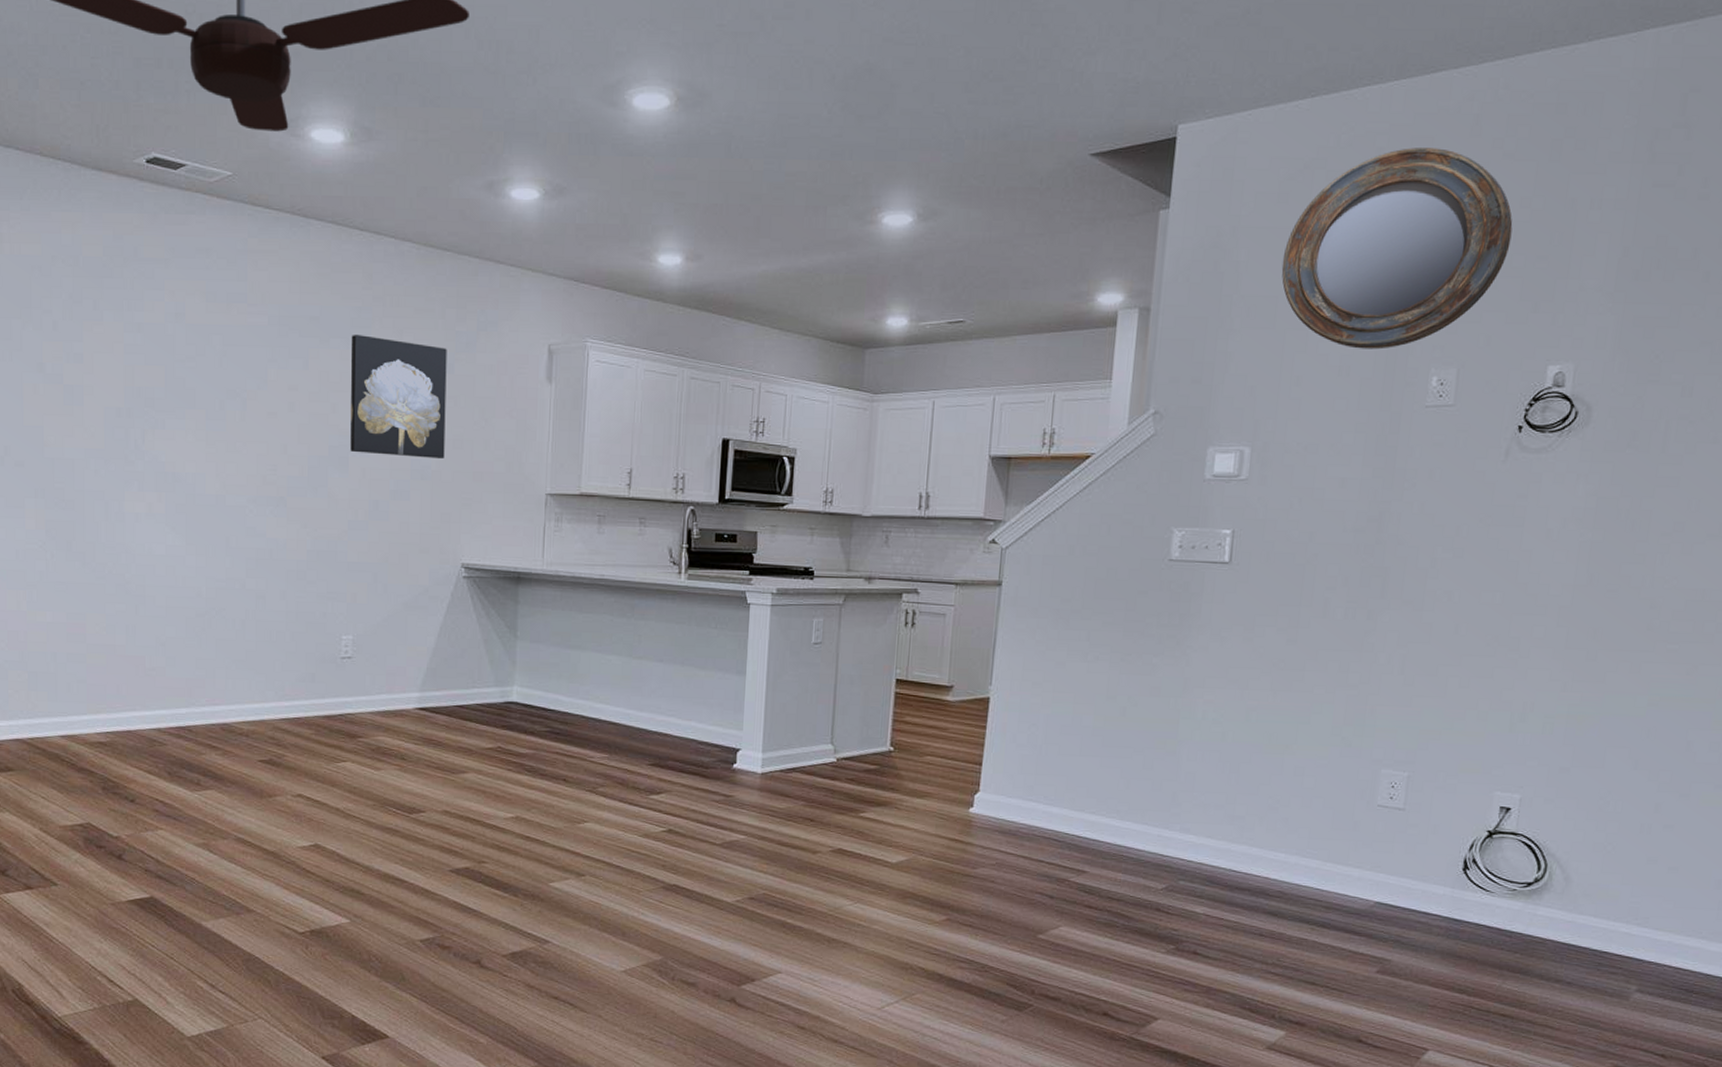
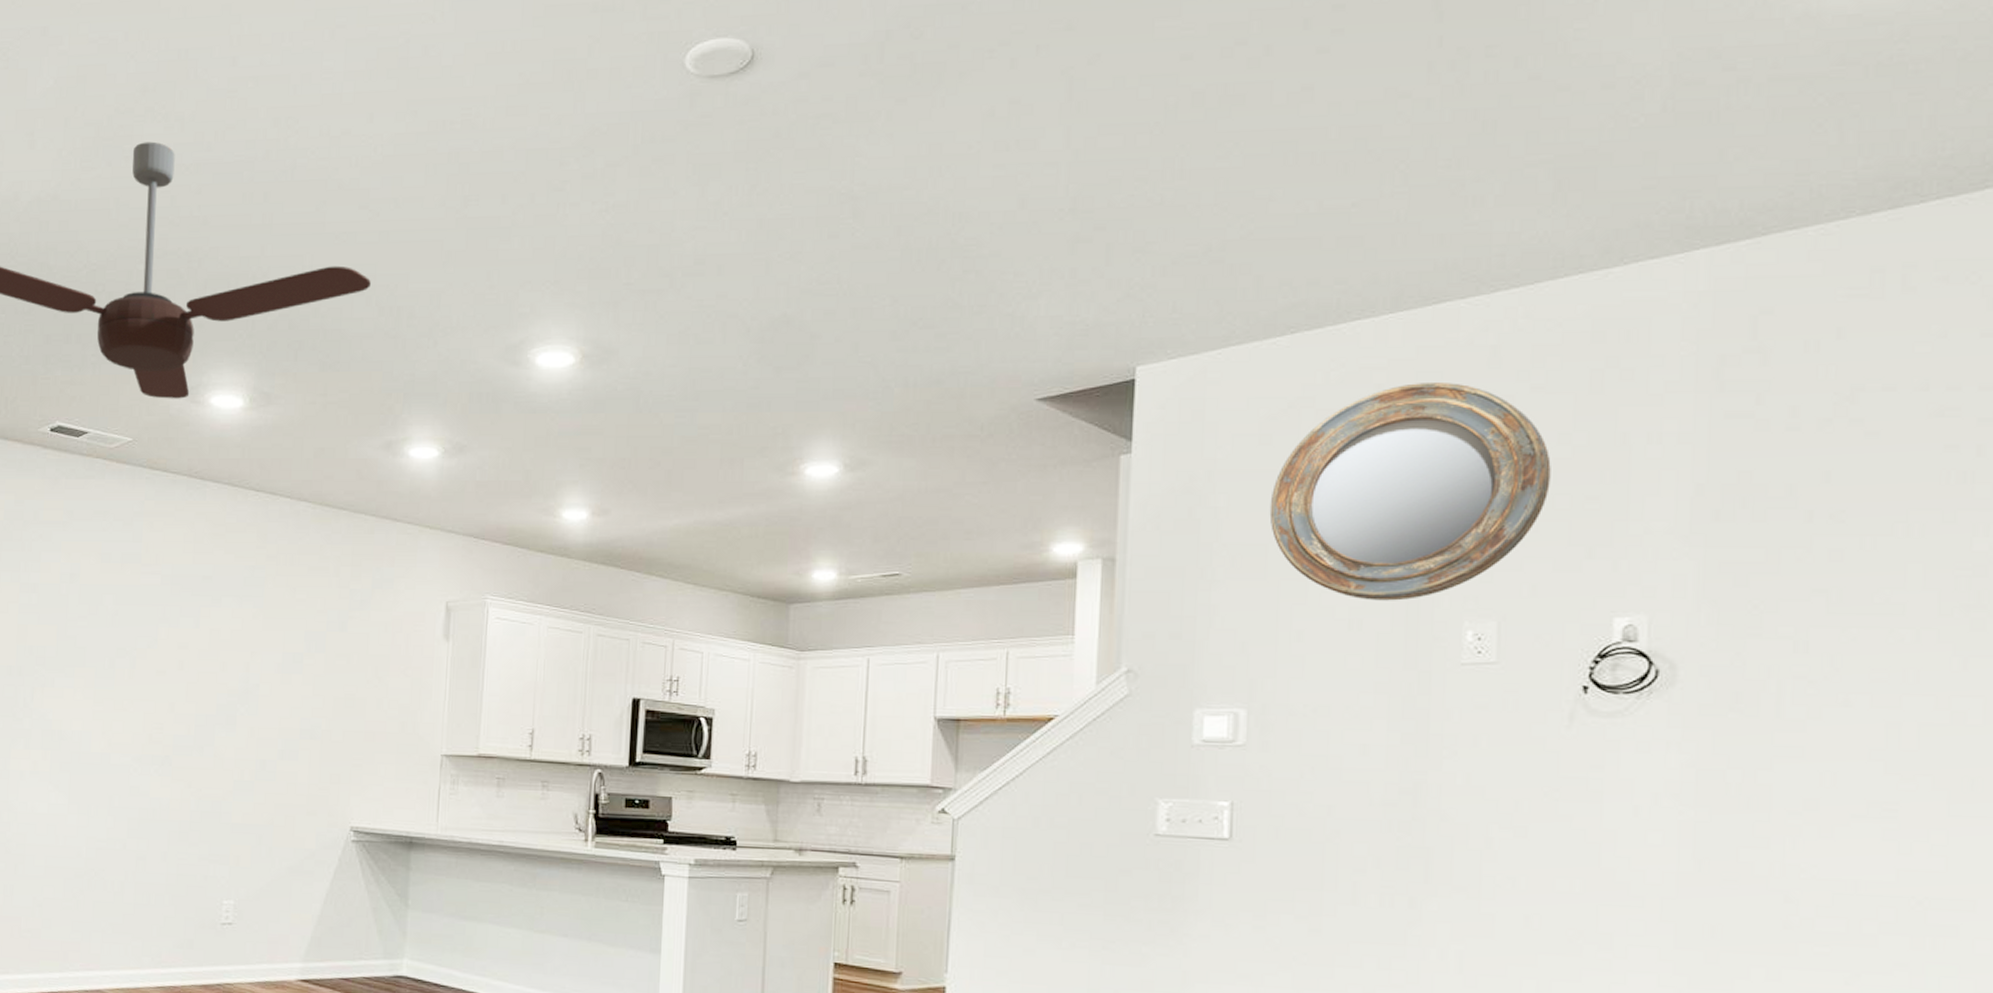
wall art: present [350,335,447,460] -> none [238,593,341,719]

